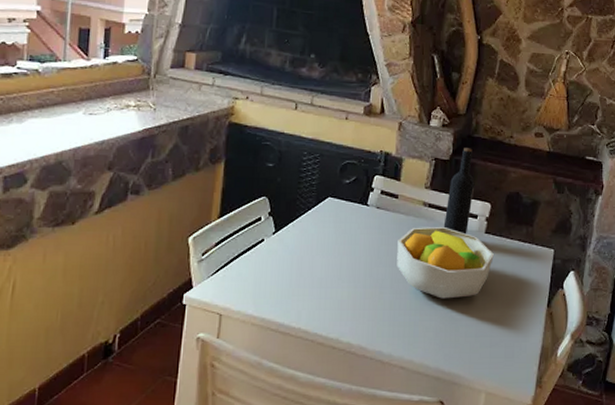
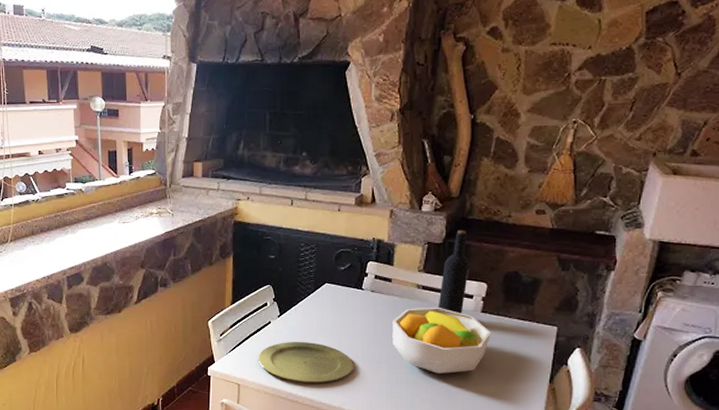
plate: none [246,262,355,312] -> present [258,341,353,384]

